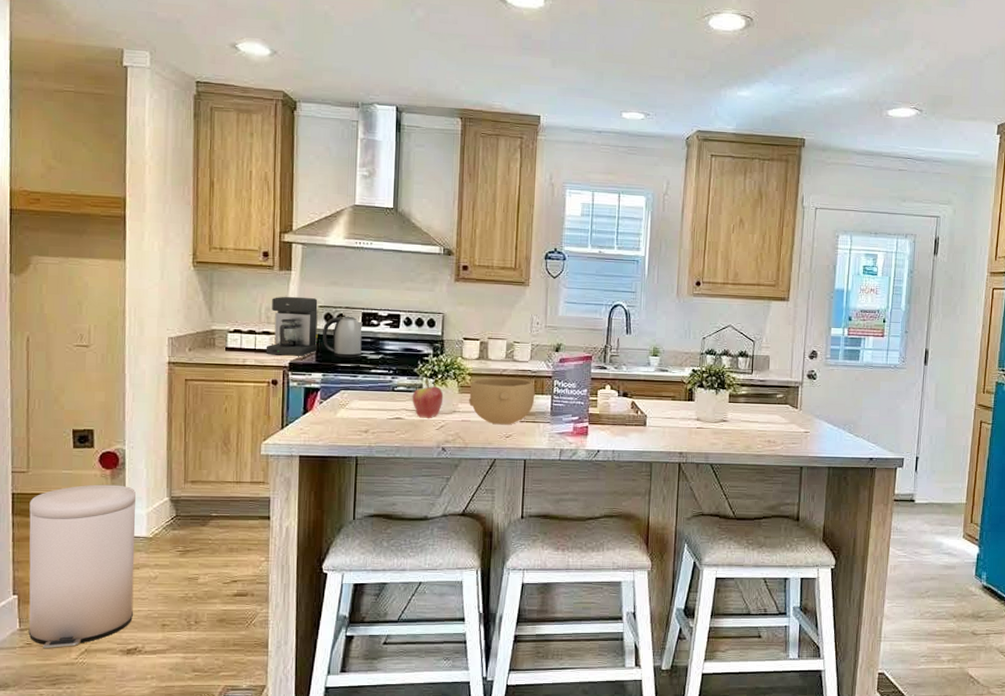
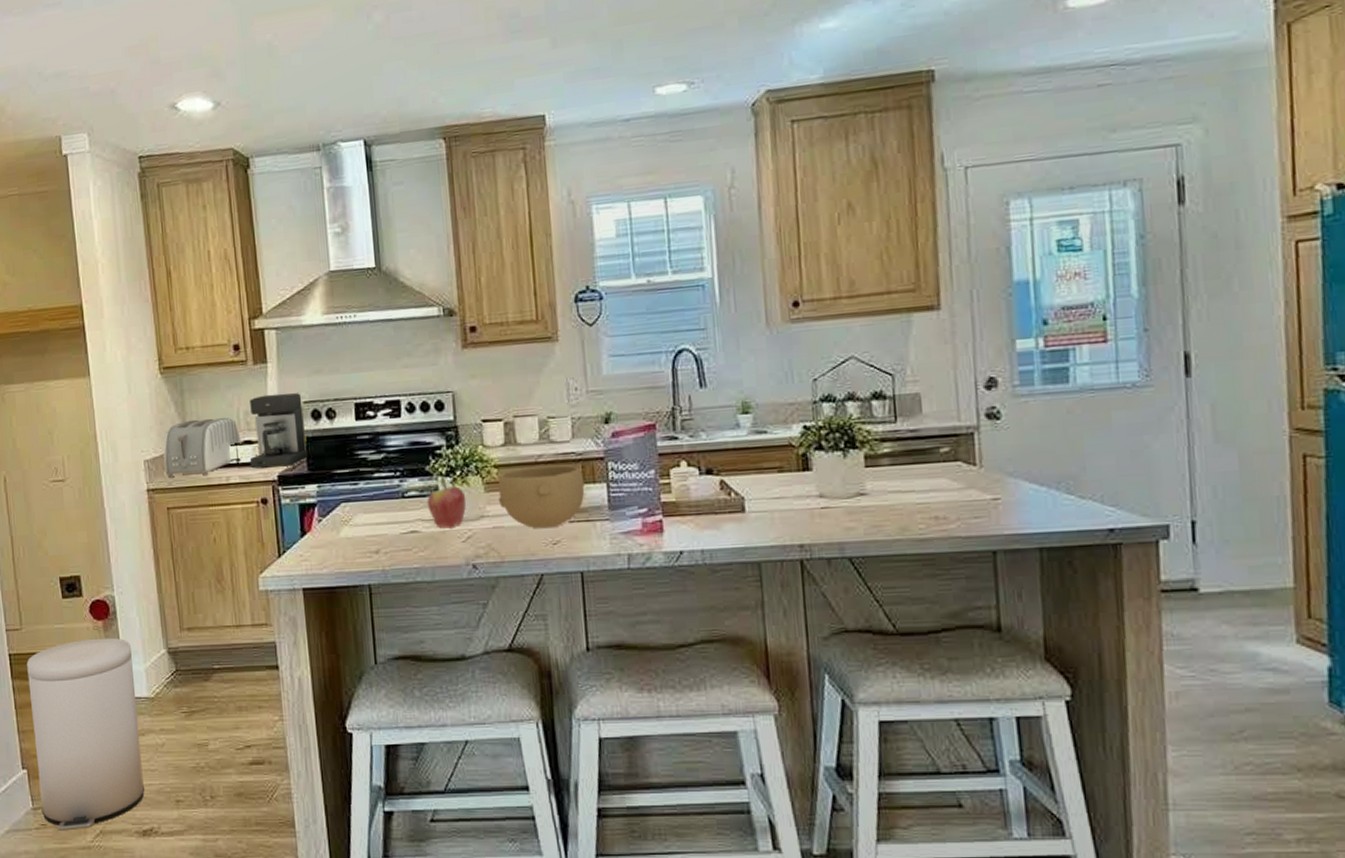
toaster: none [187,308,260,357] -> present [163,417,241,479]
kettle: present [322,316,363,358] -> none [311,409,360,463]

